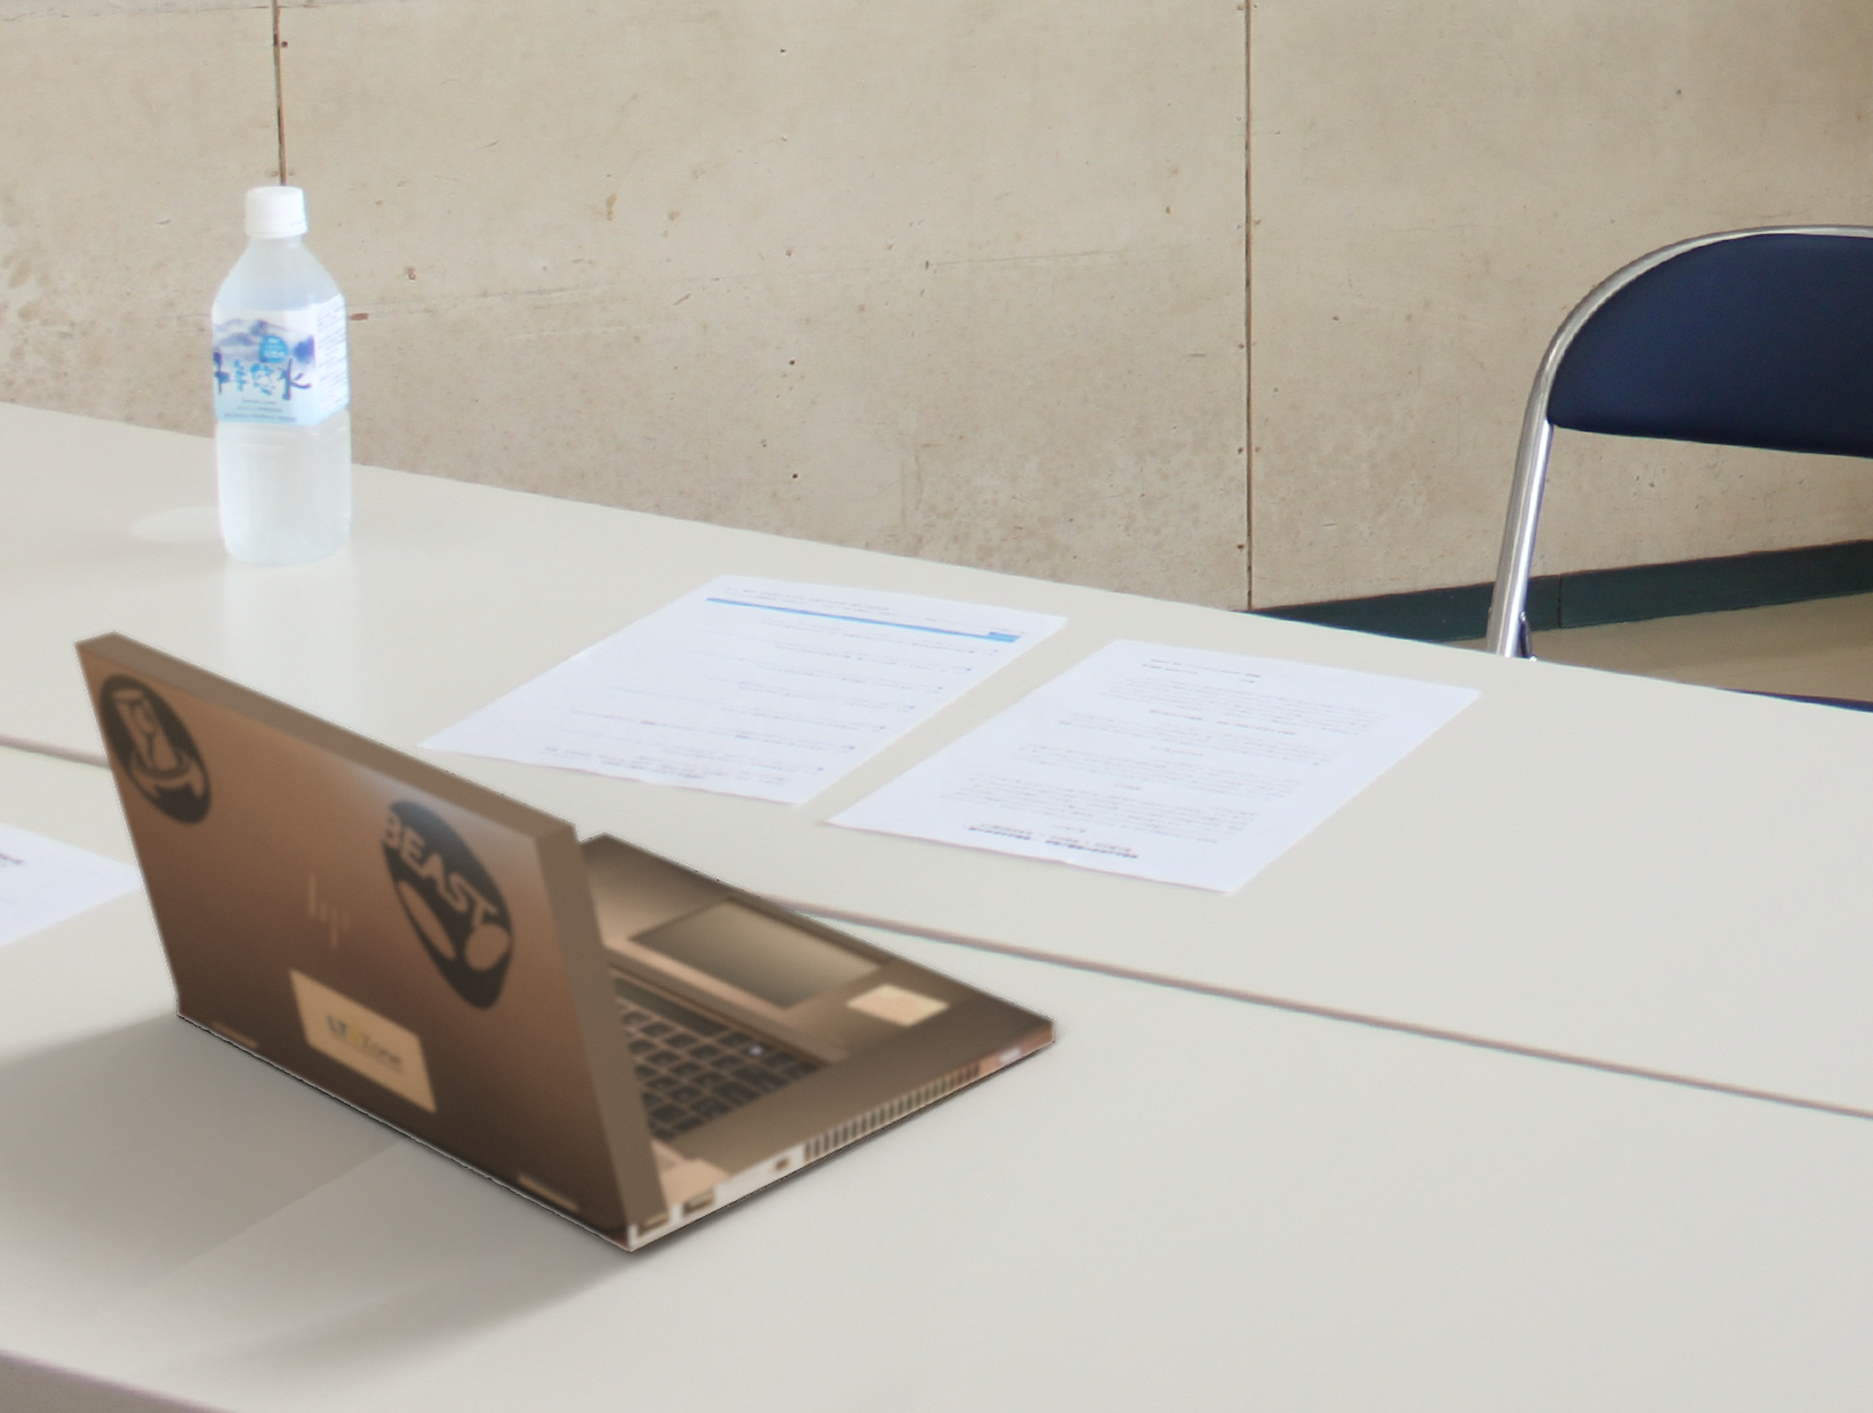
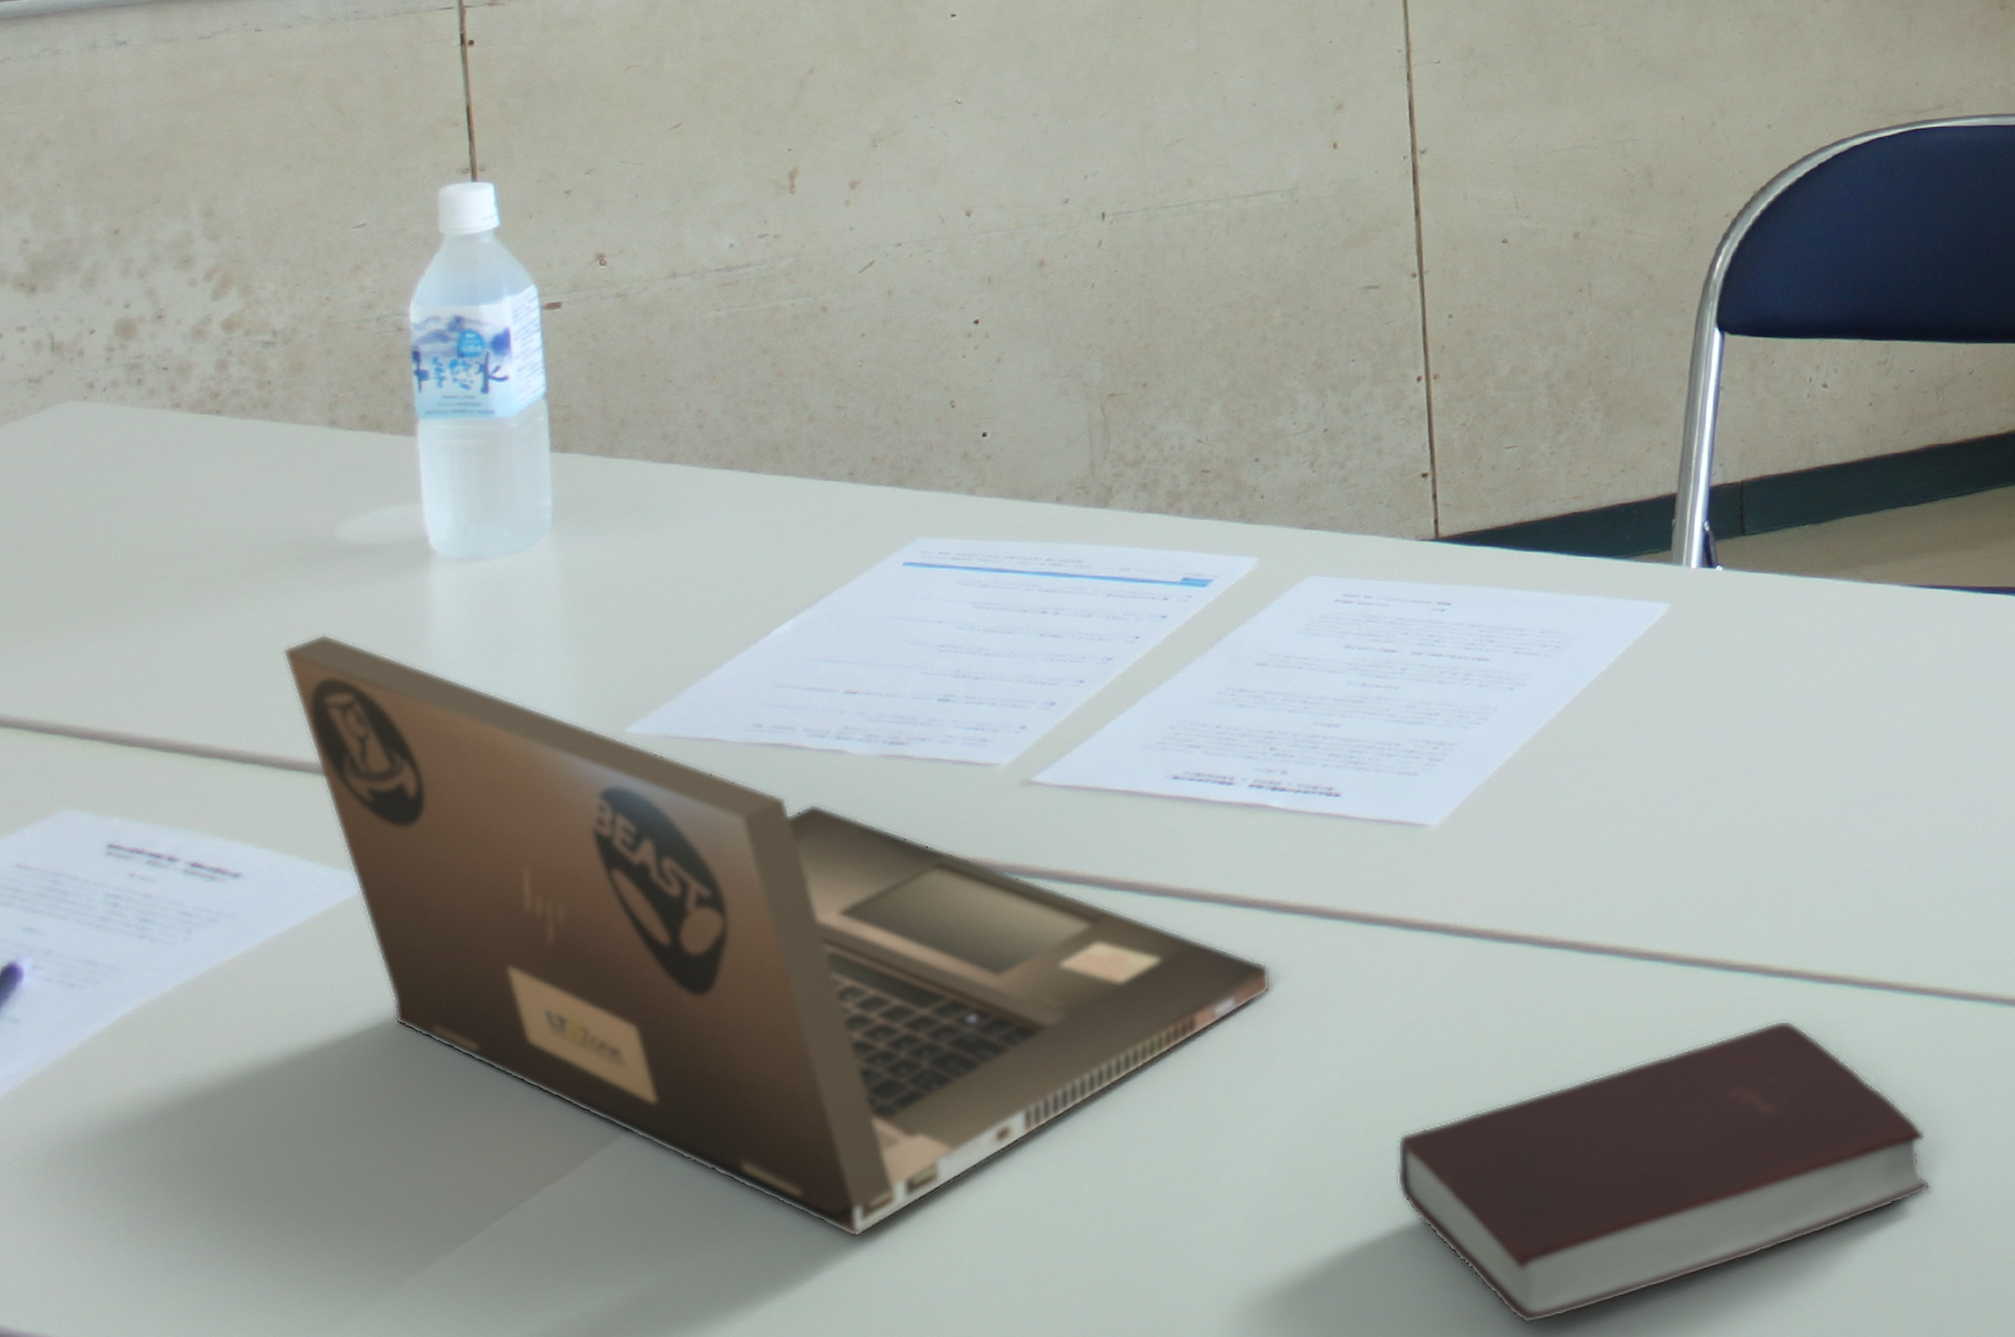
book: none [1174,1105,1704,1380] -> present [1397,1020,1930,1324]

